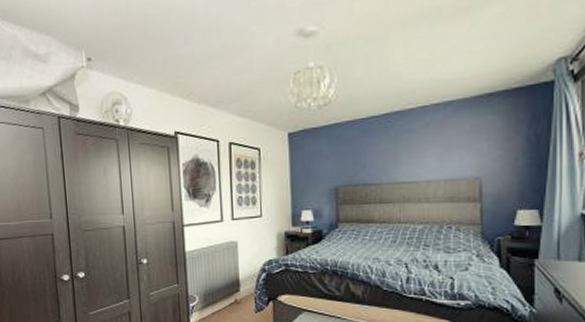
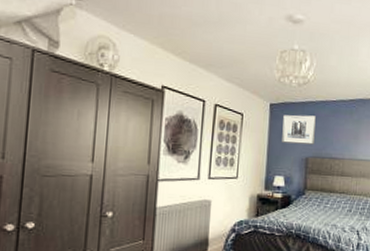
wall art: none [305,139,344,174] -> present [282,115,316,145]

